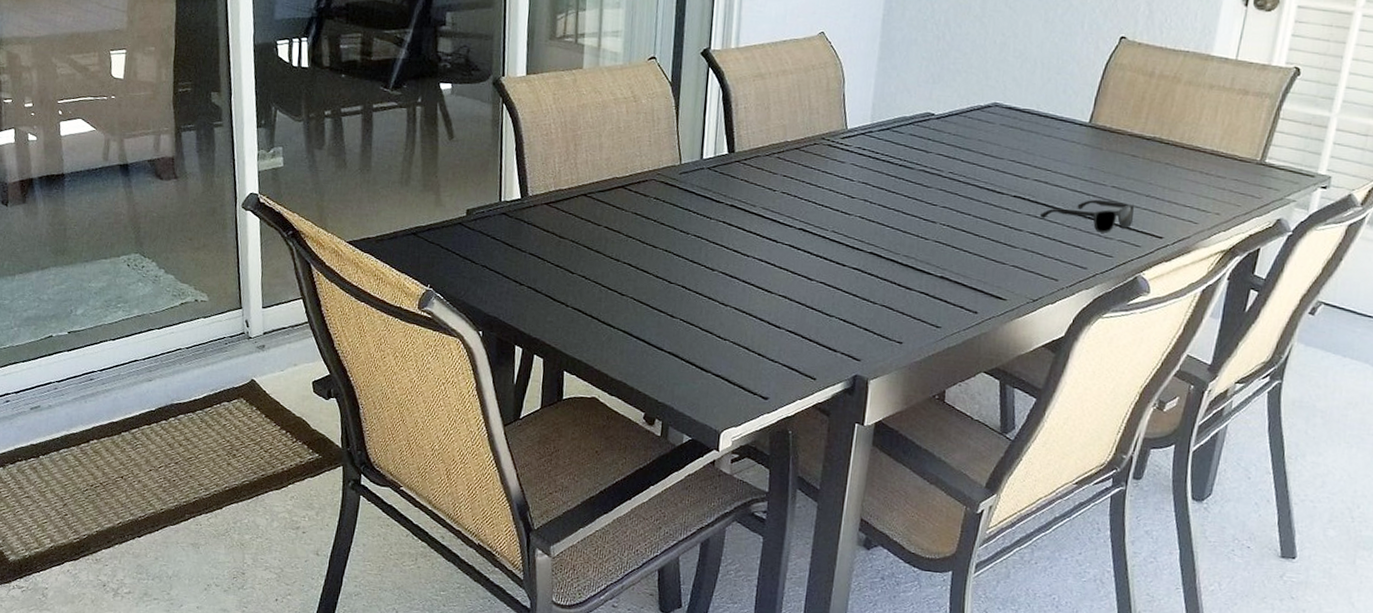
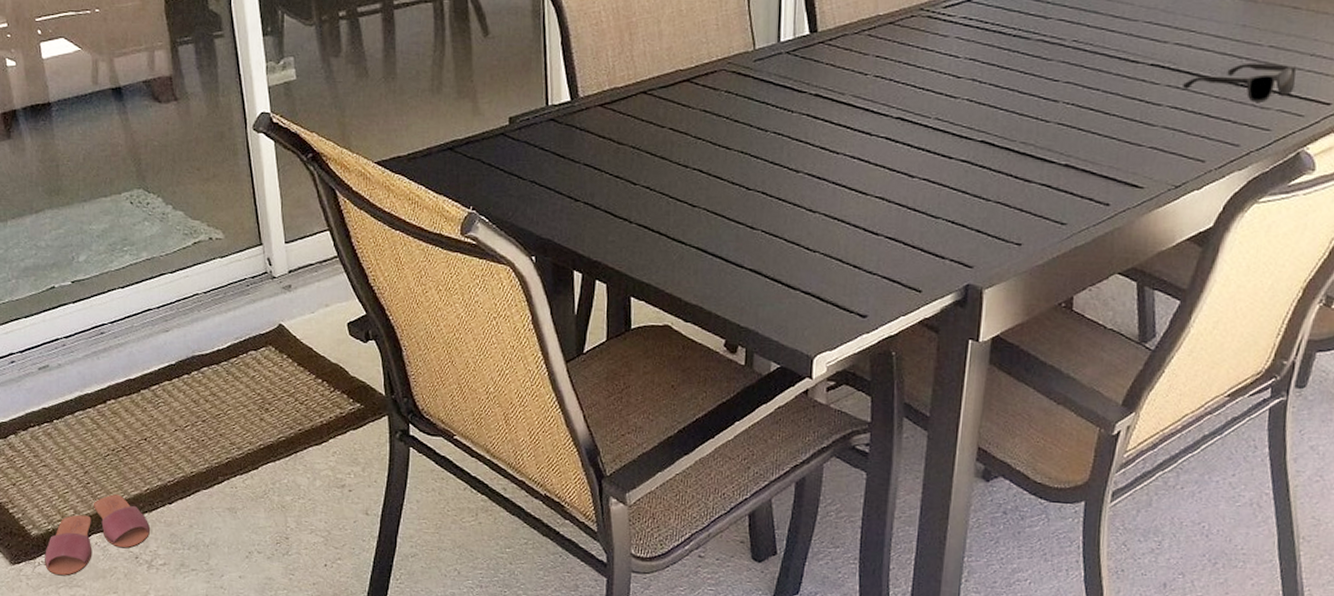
slippers: none [19,526,119,600] -> present [45,494,150,577]

